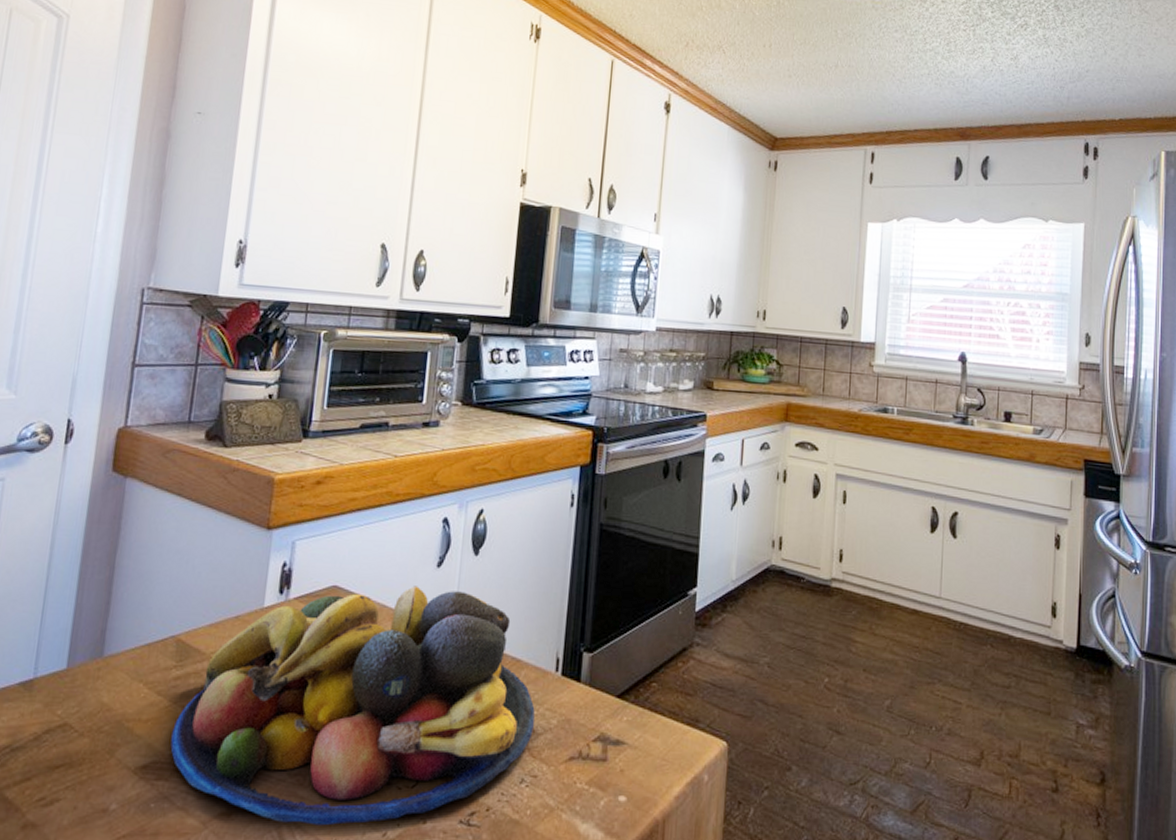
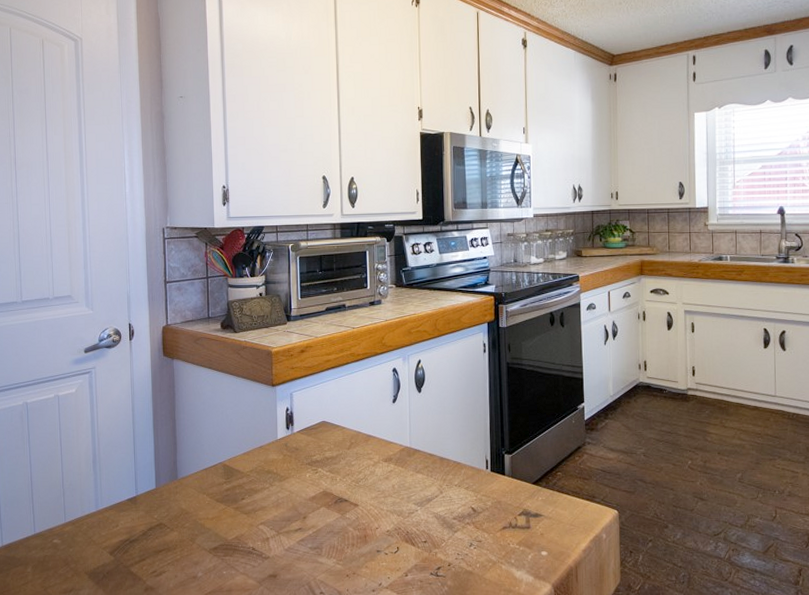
fruit bowl: present [170,586,535,826] -> none [230,417,476,581]

